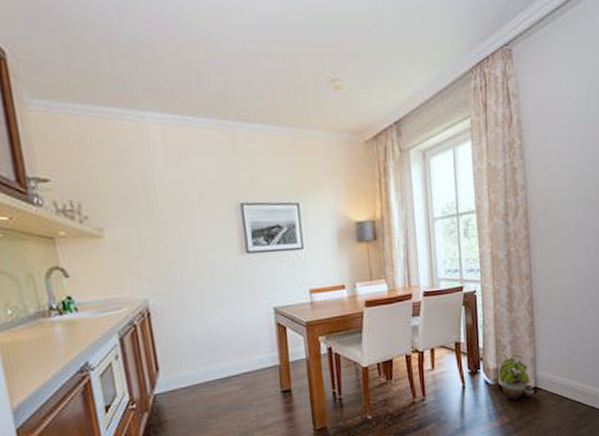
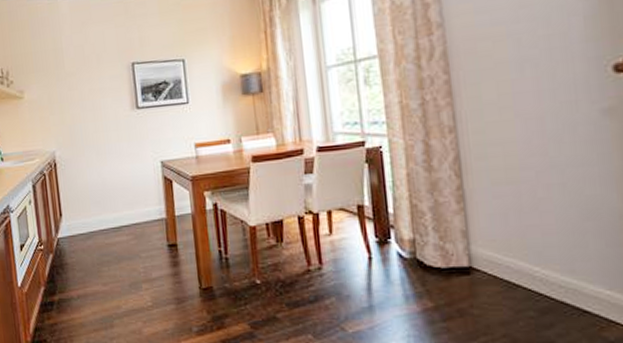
potted plant: present [498,354,534,400] -> none [415,223,469,280]

